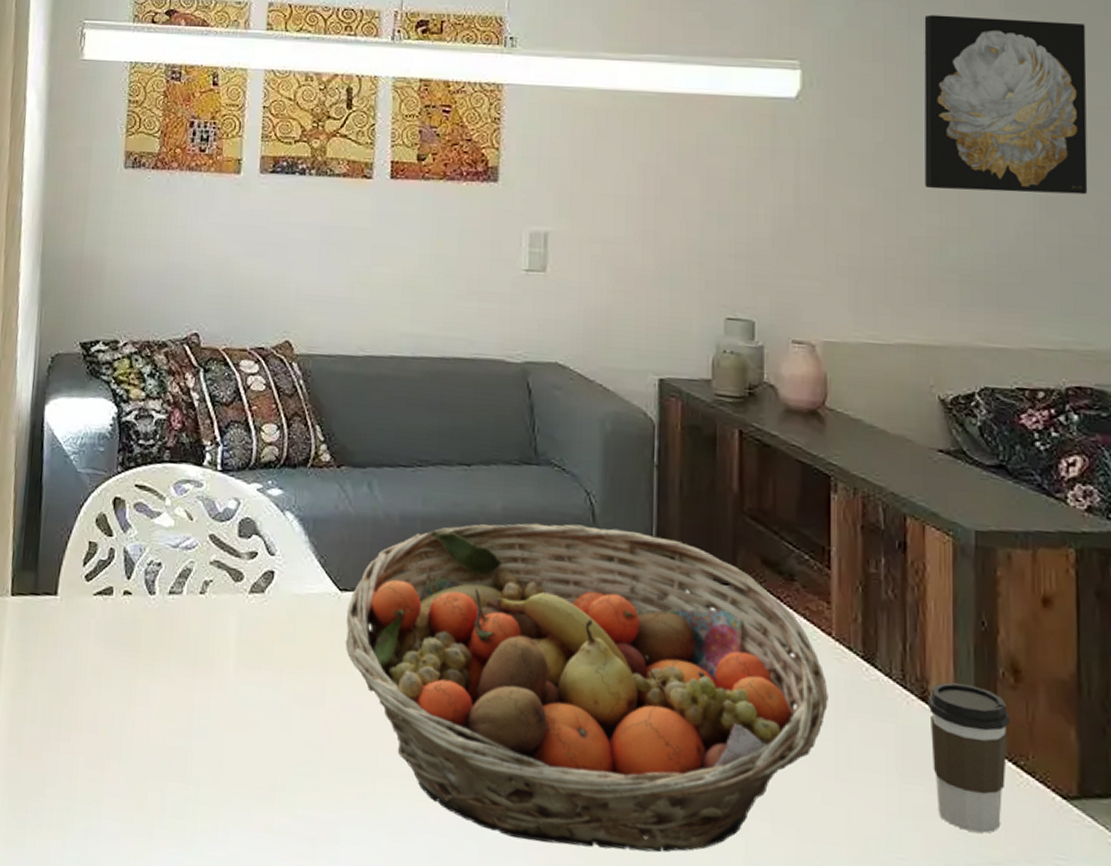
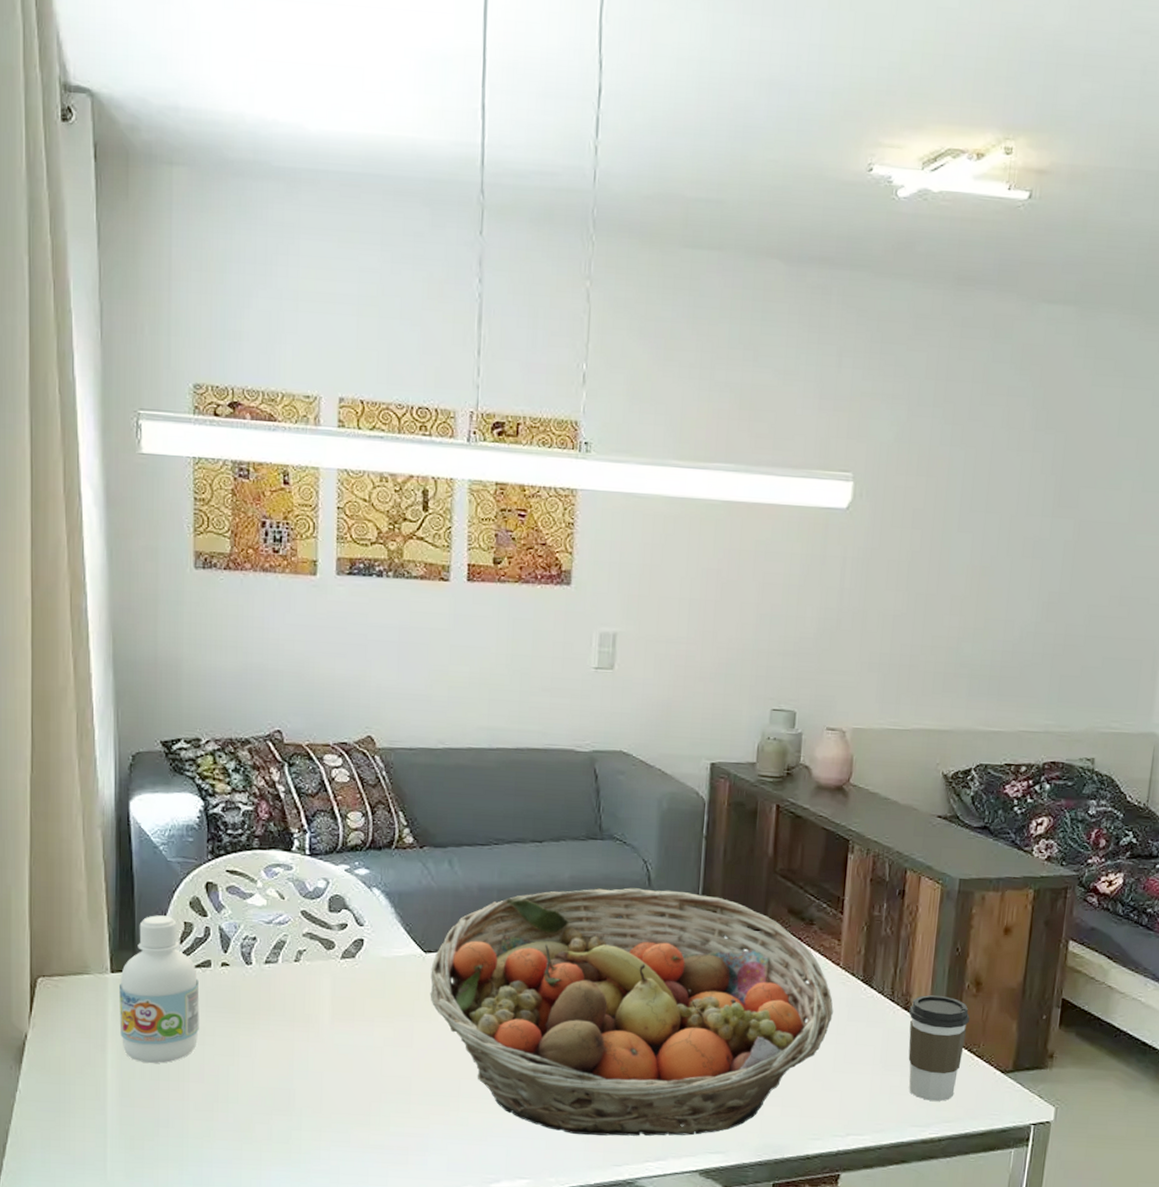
bottle: none [15,532,99,707] -> present [119,915,200,1063]
wall art: present [924,15,1088,195] -> none [950,432,1100,600]

